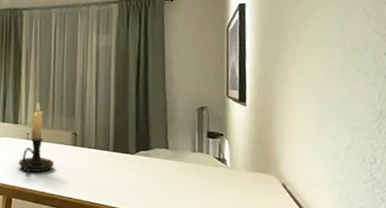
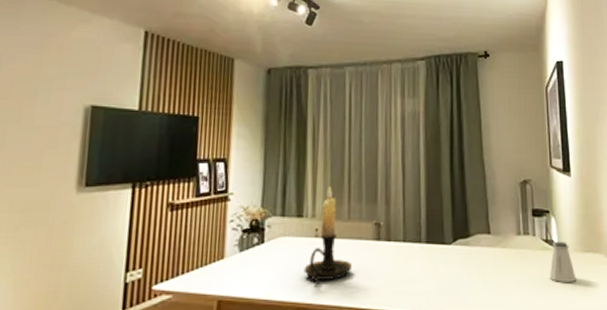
saltshaker: none [219,160,245,196] -> present [549,241,577,284]

